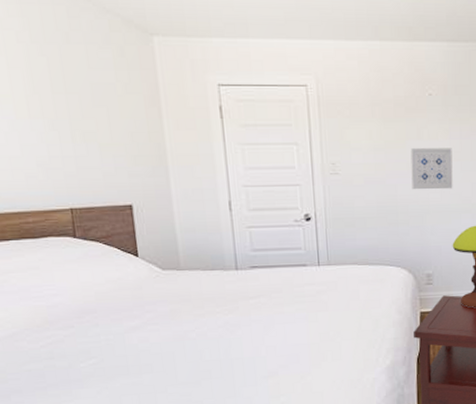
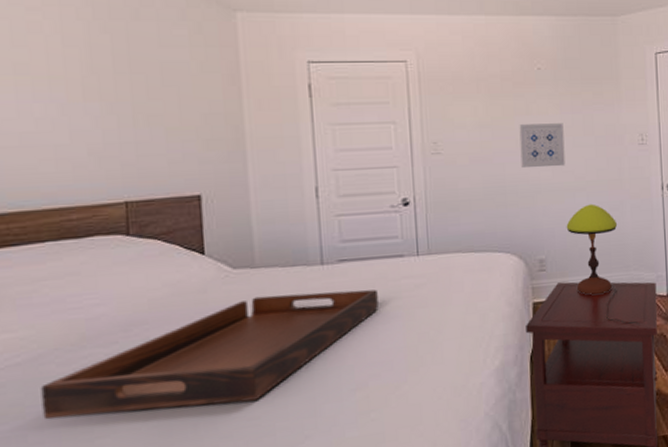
serving tray: none [17,293,286,385] -> present [40,289,379,420]

